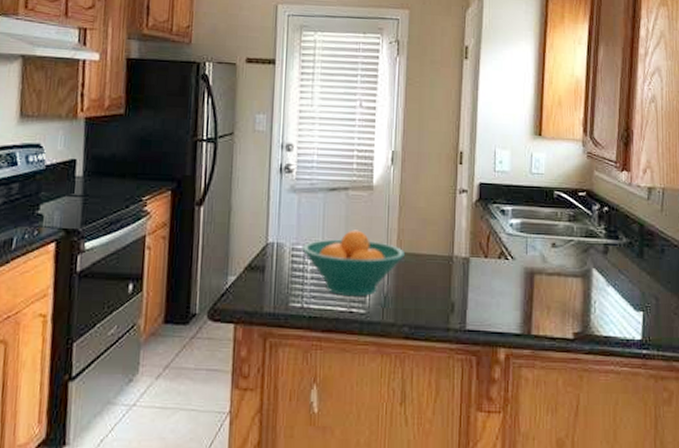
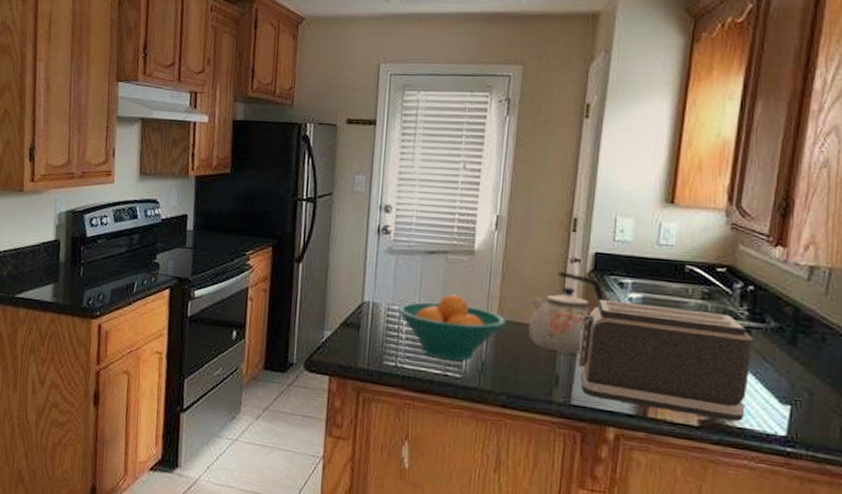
kettle: none [425,202,489,281] -> present [528,271,604,354]
toaster: none [467,226,611,330] -> present [577,299,753,421]

